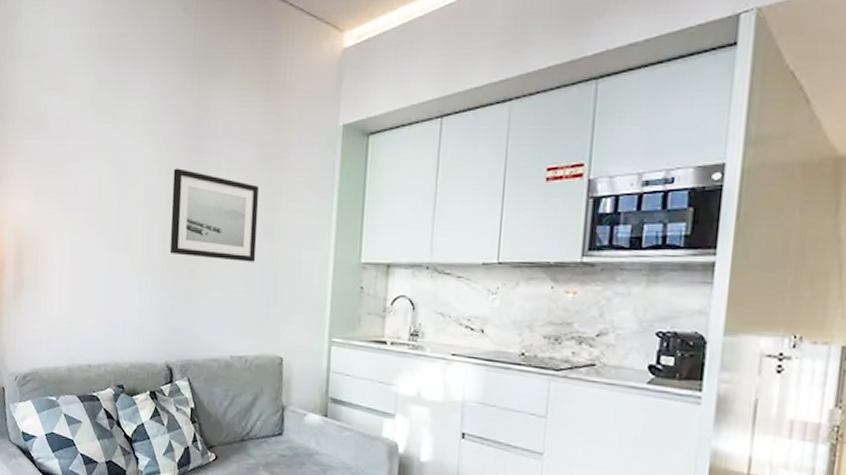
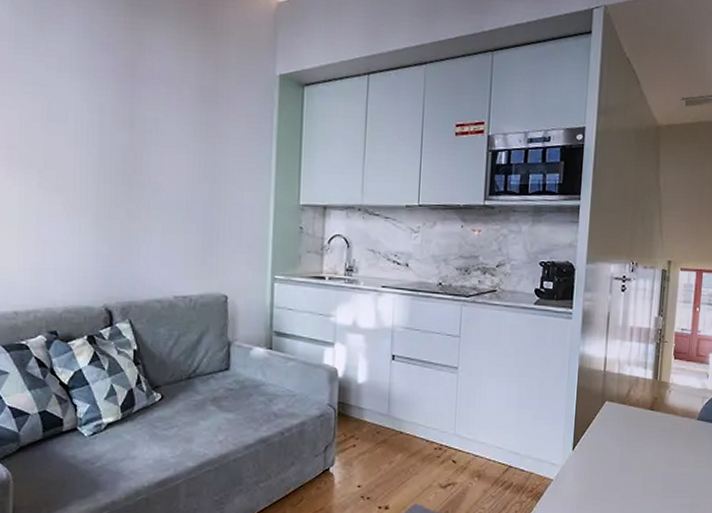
wall art: present [169,168,260,262] -> none [105,107,199,204]

